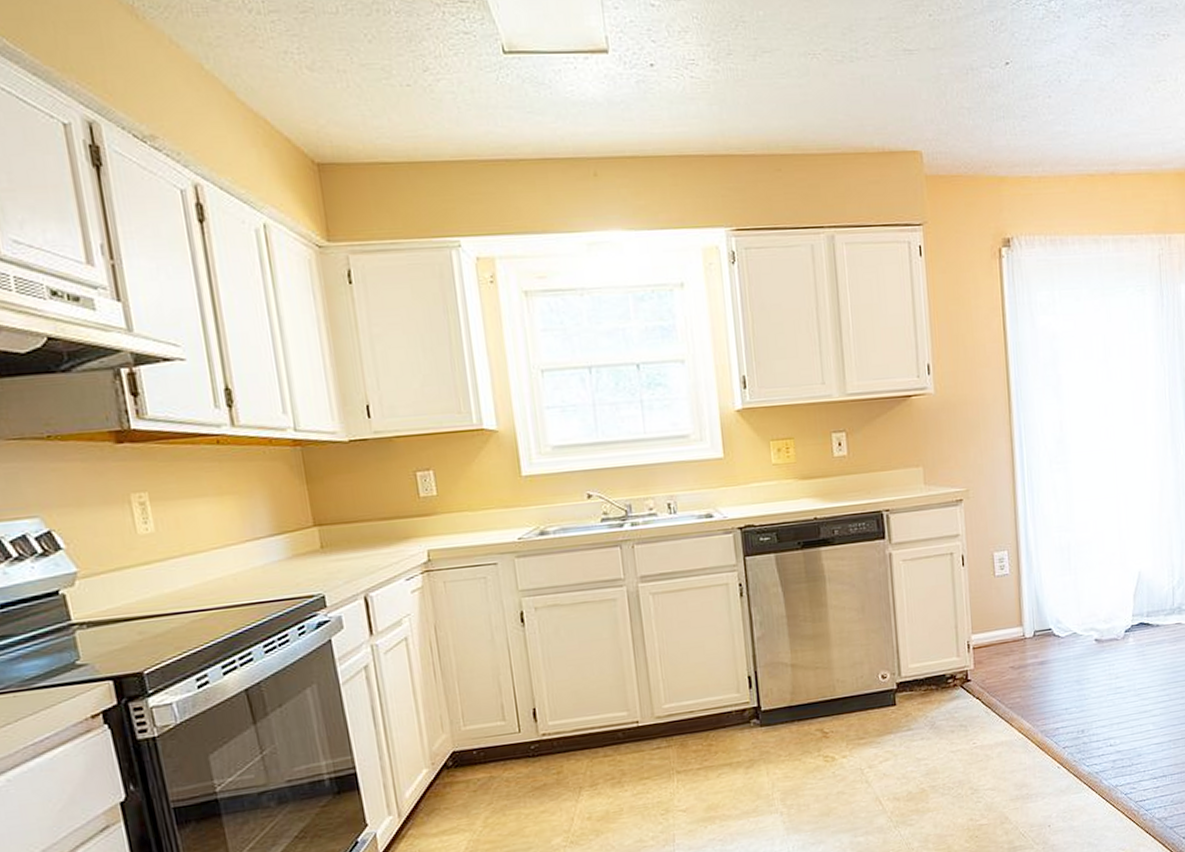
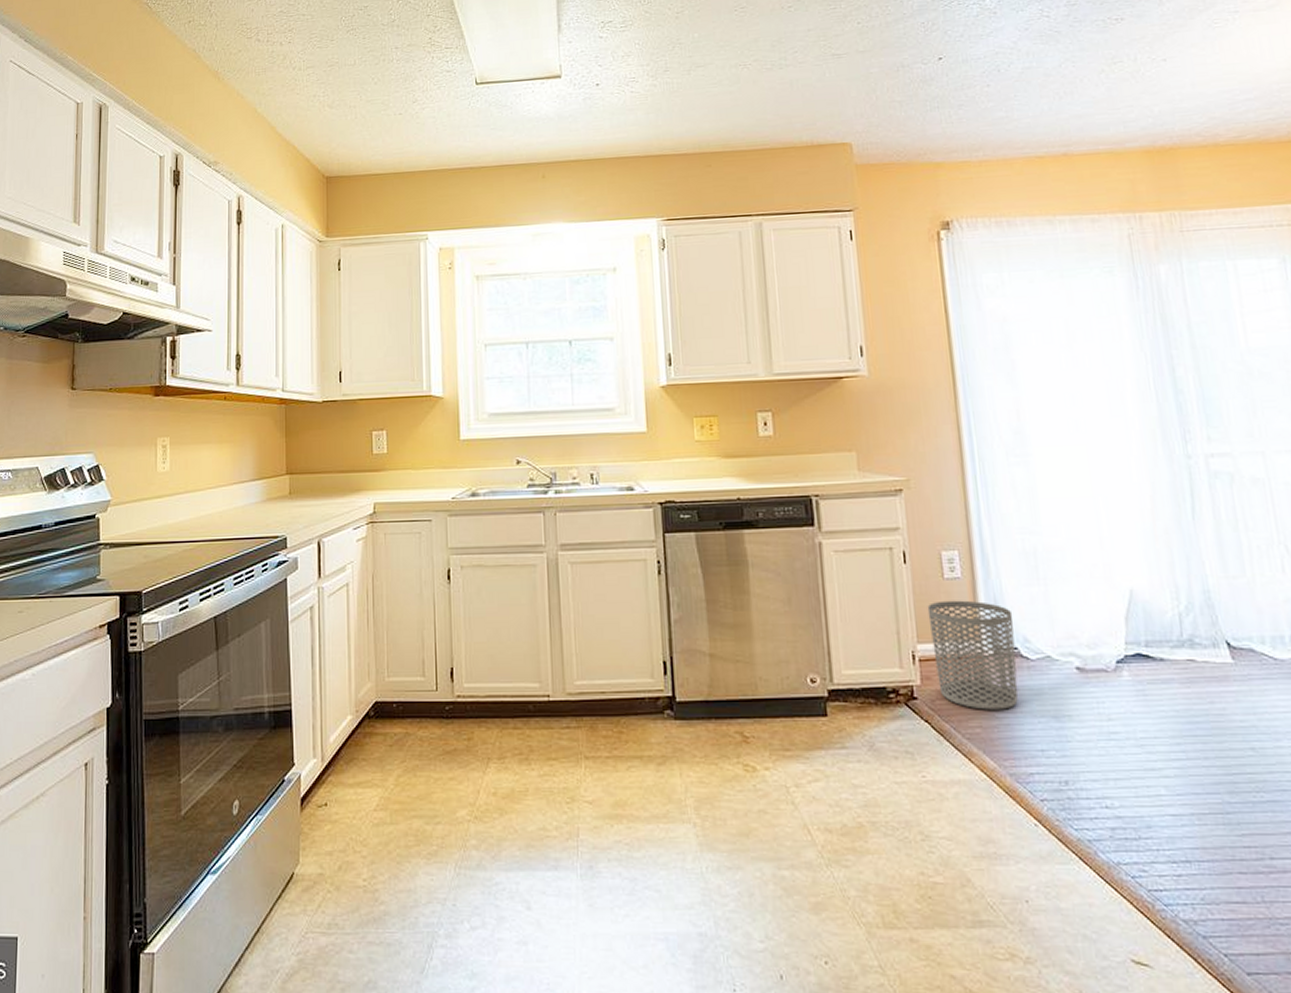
waste bin: none [981,593,1050,683] -> present [927,600,1018,710]

